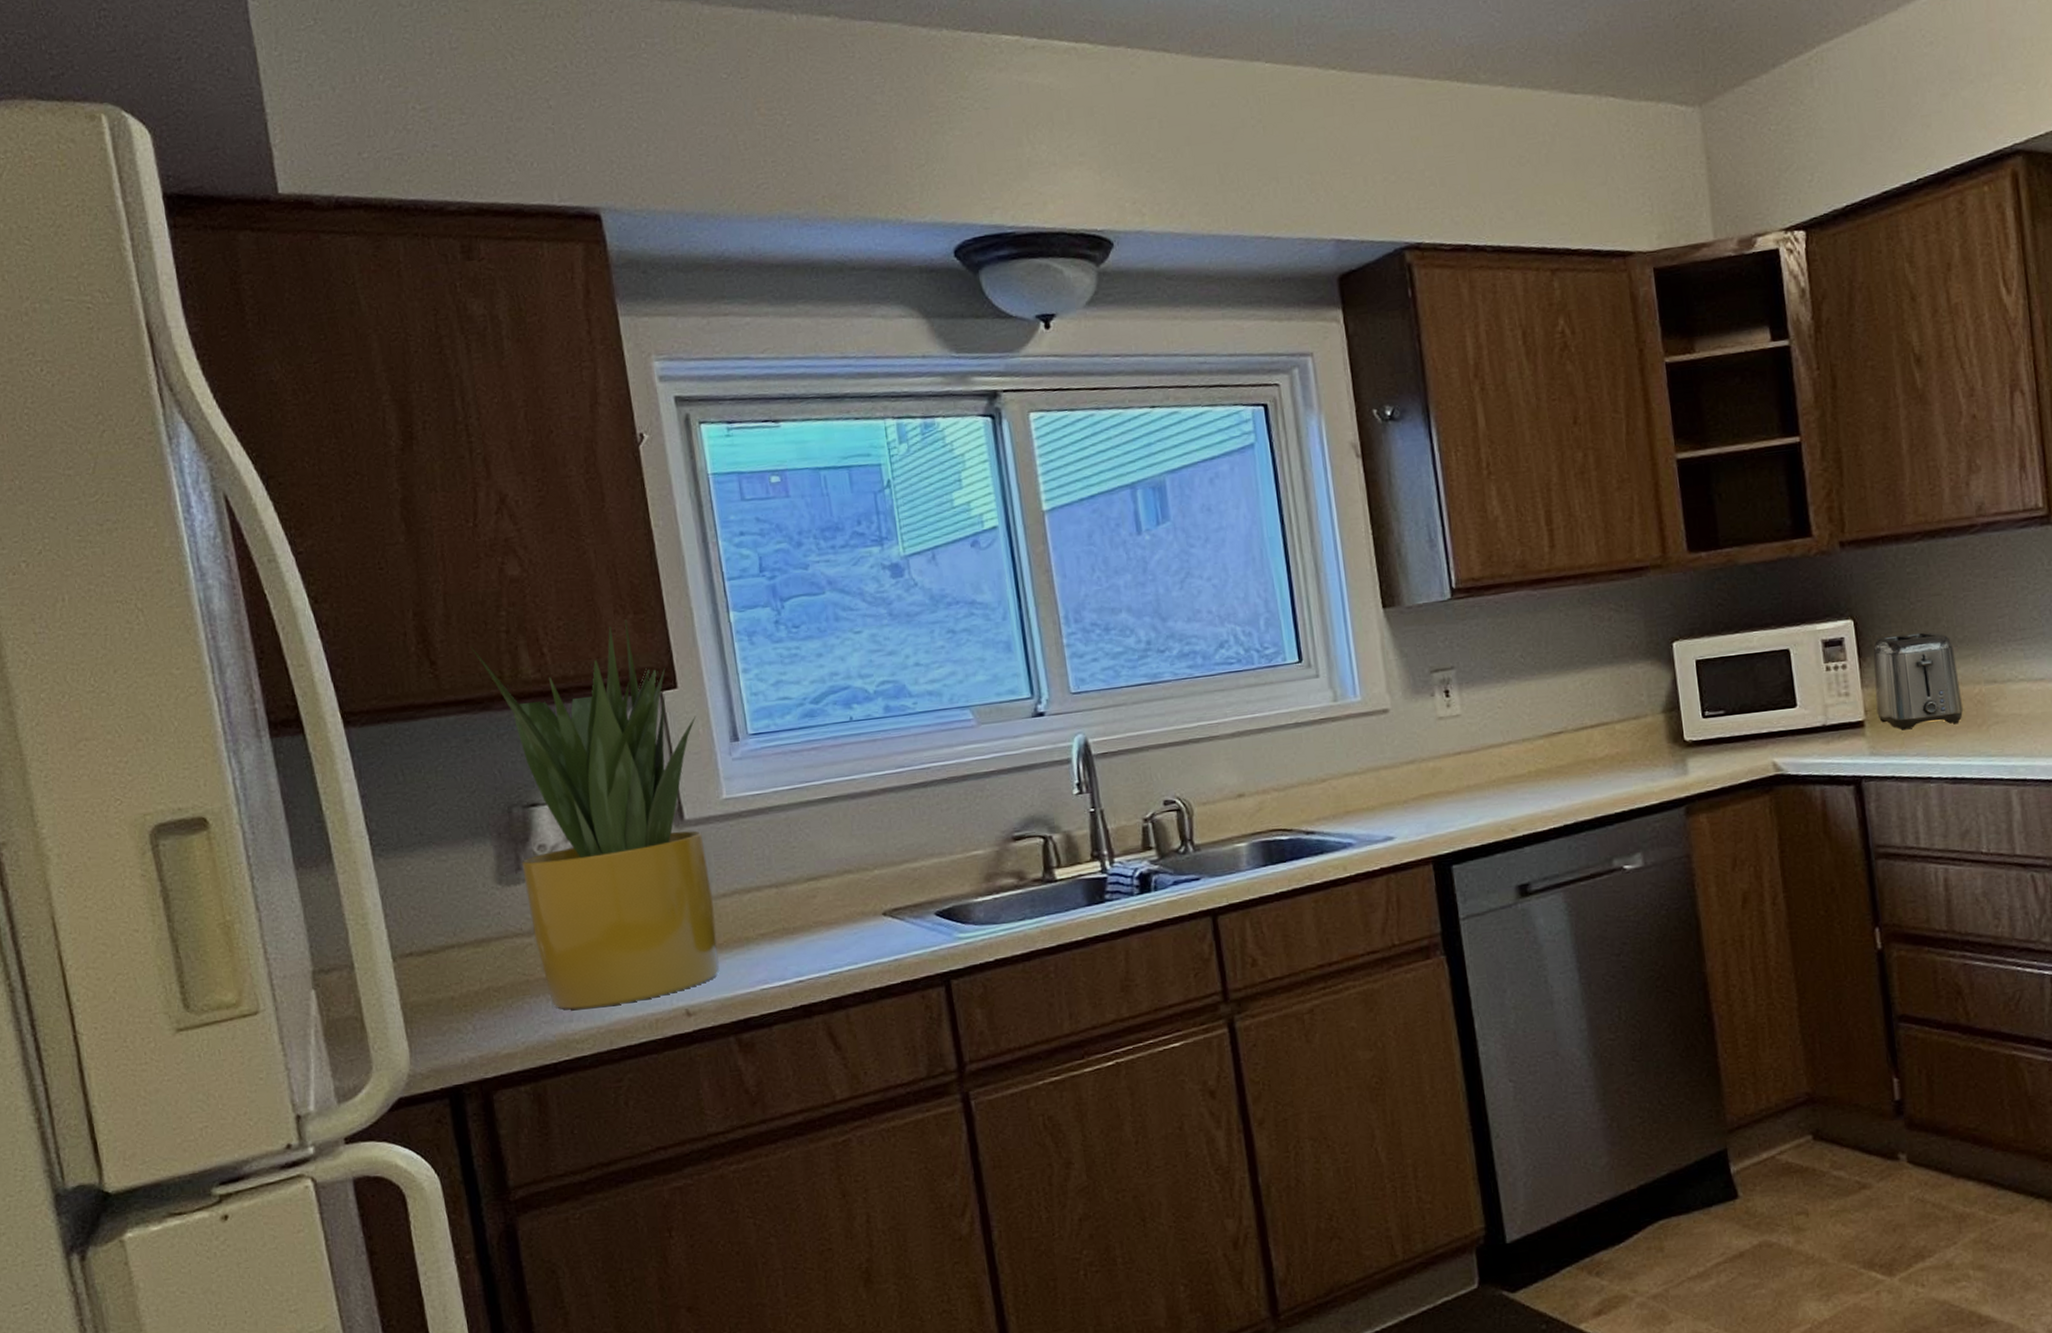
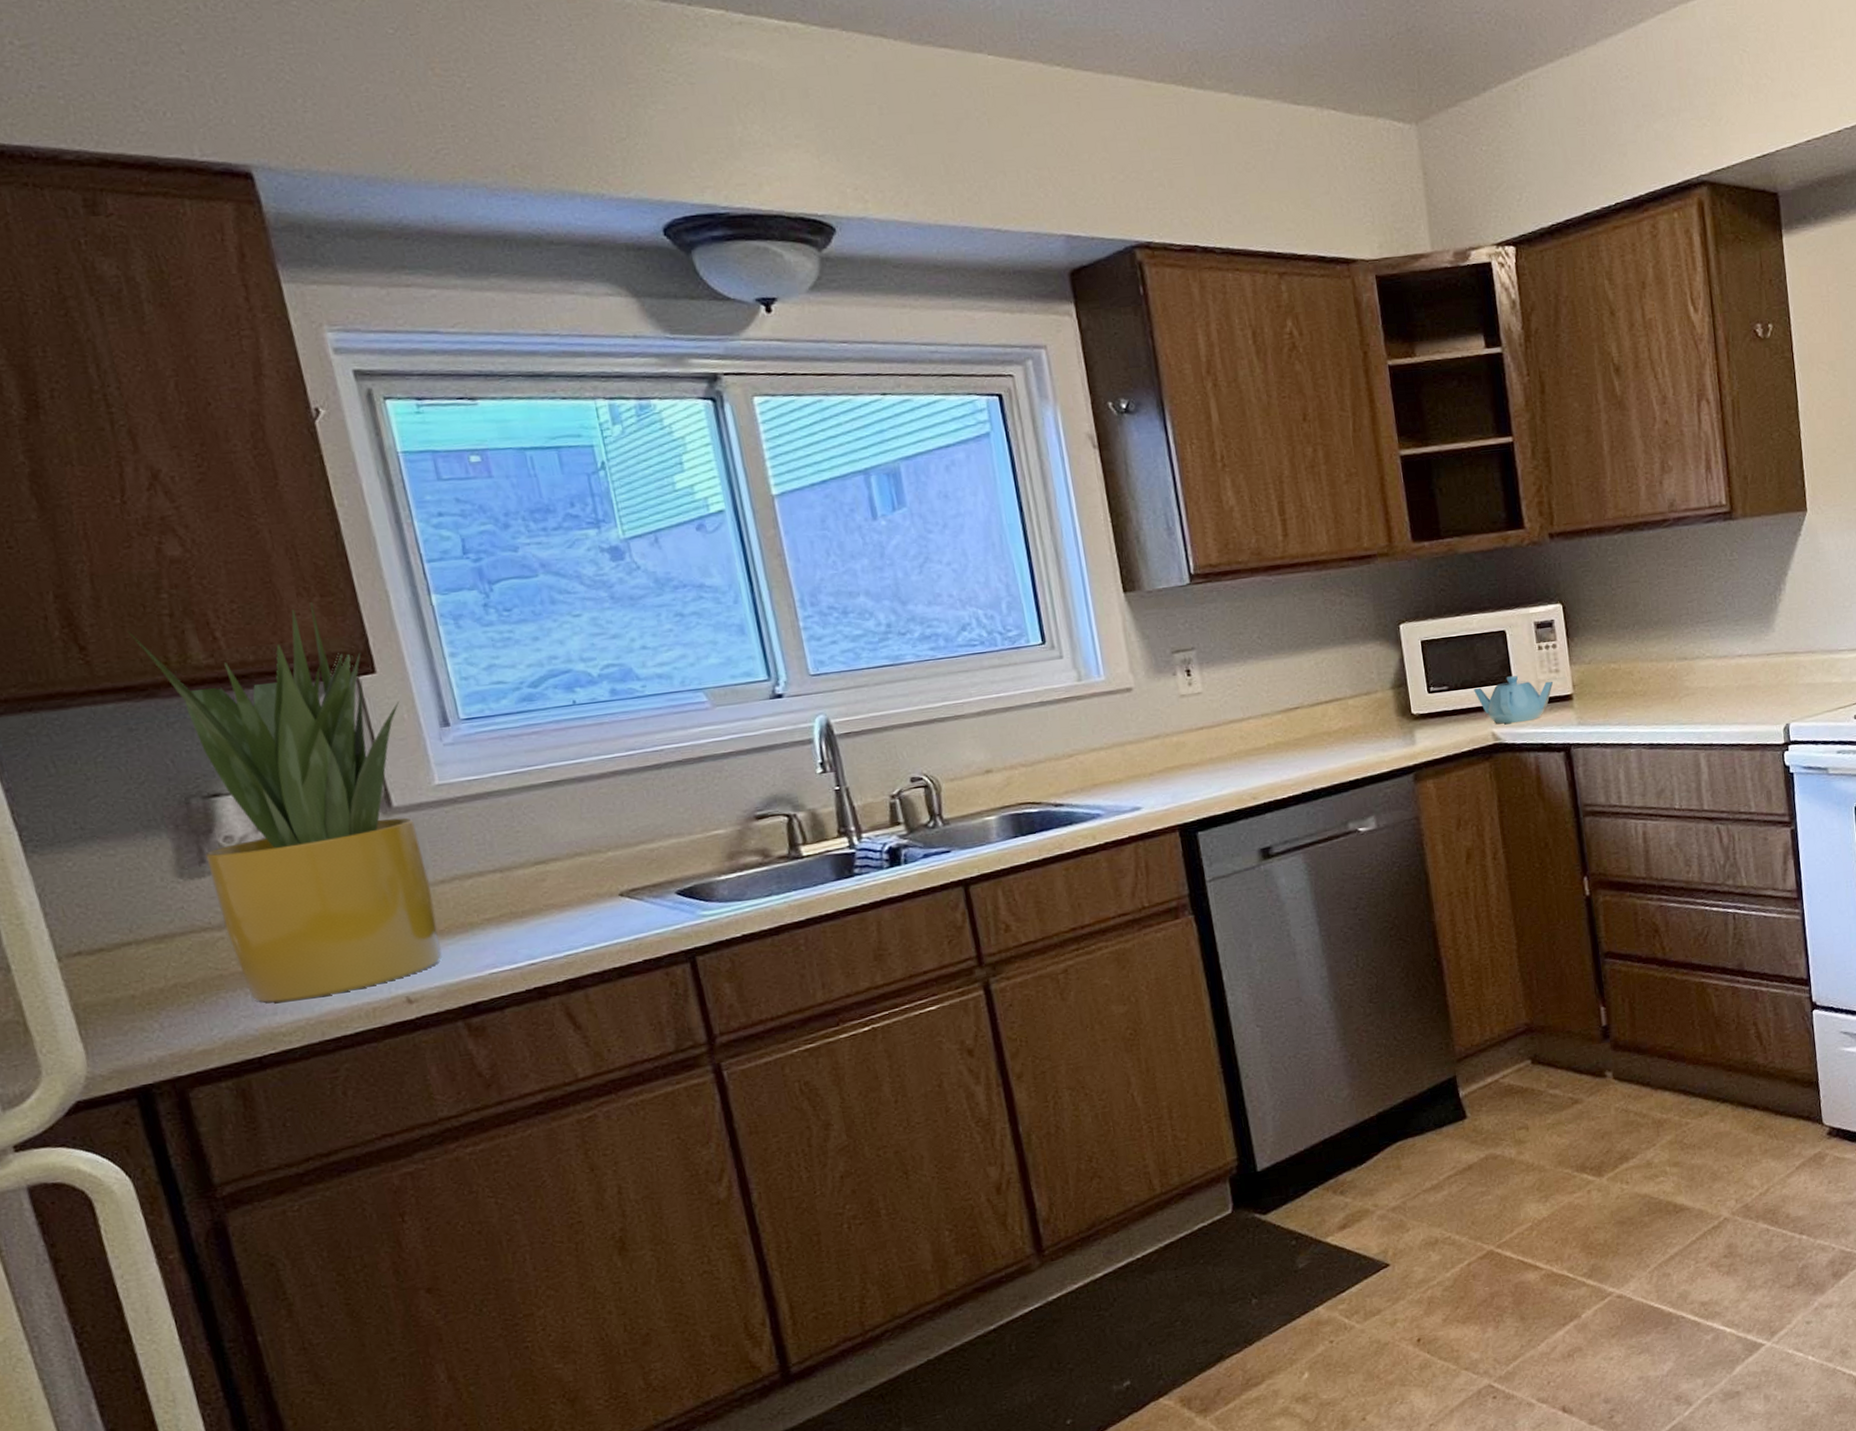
teapot: none [1753,698,1843,753] -> present [1474,675,1554,724]
toaster: present [1873,632,1964,730] -> none [1579,615,1659,703]

